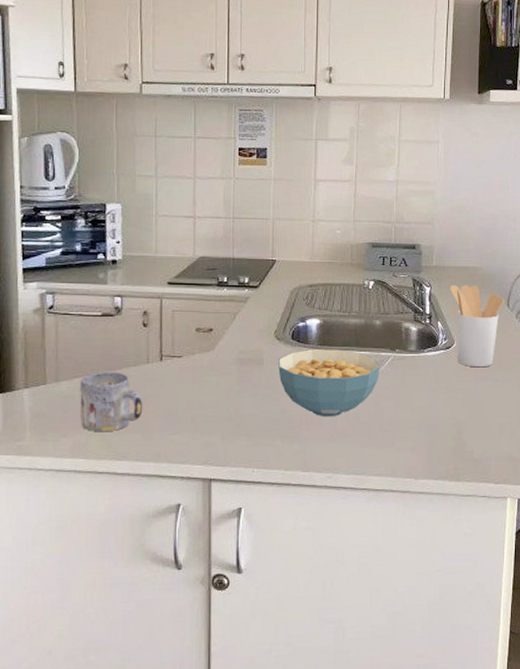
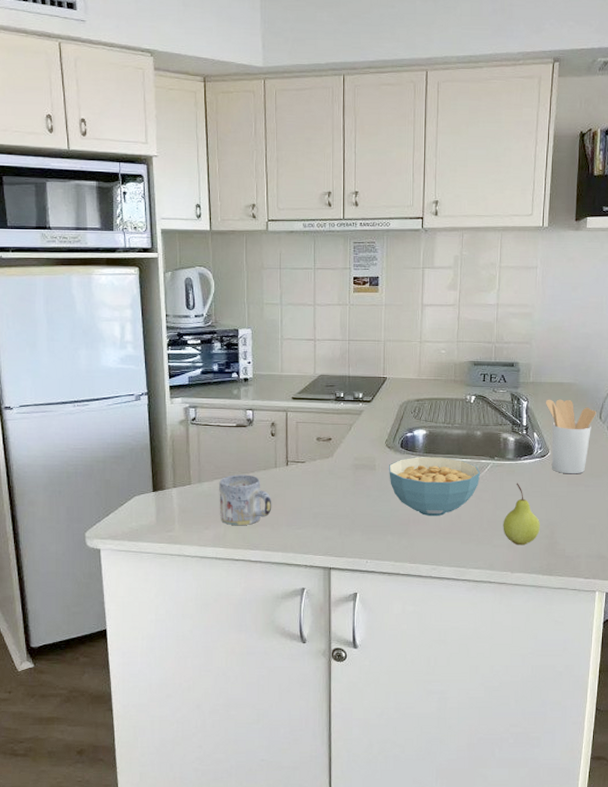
fruit: none [405,378,446,448] -> present [503,483,540,546]

